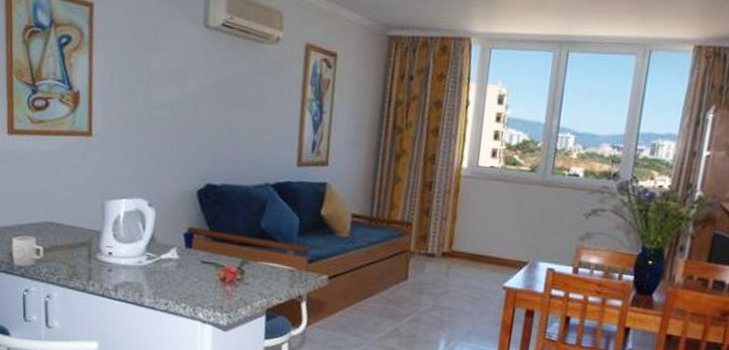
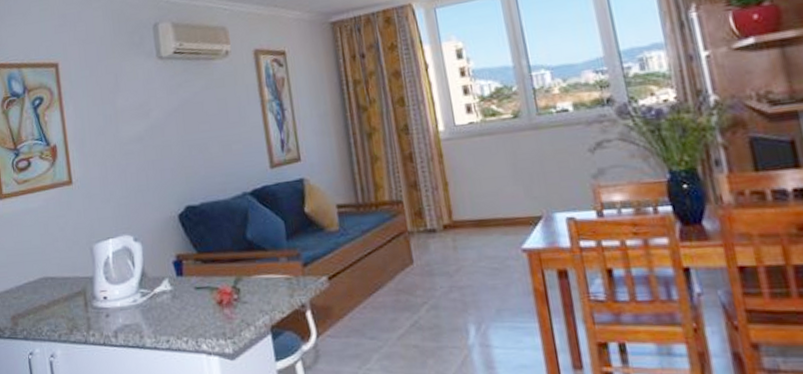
mug: present [11,235,45,267] -> none [12,296,44,329]

